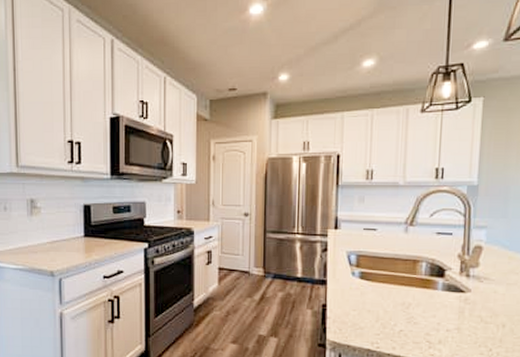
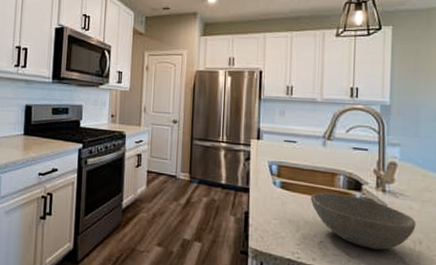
bowl: none [390,280,500,335] -> present [310,192,416,250]

